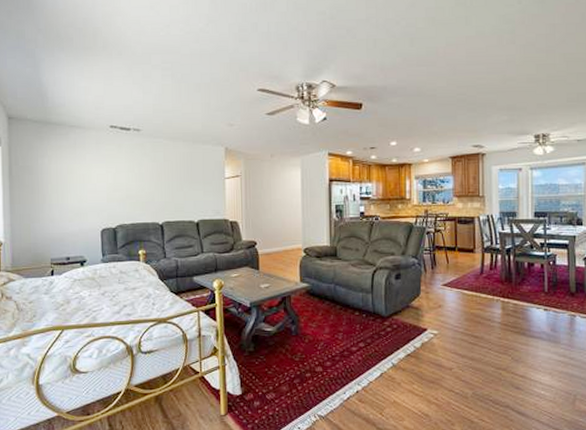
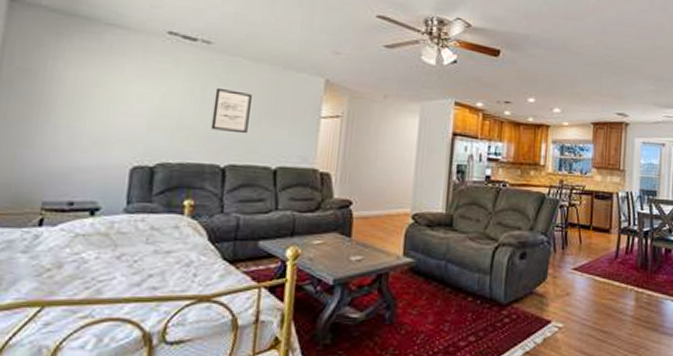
wall art: none [148,164,174,197] -> present [210,87,252,134]

